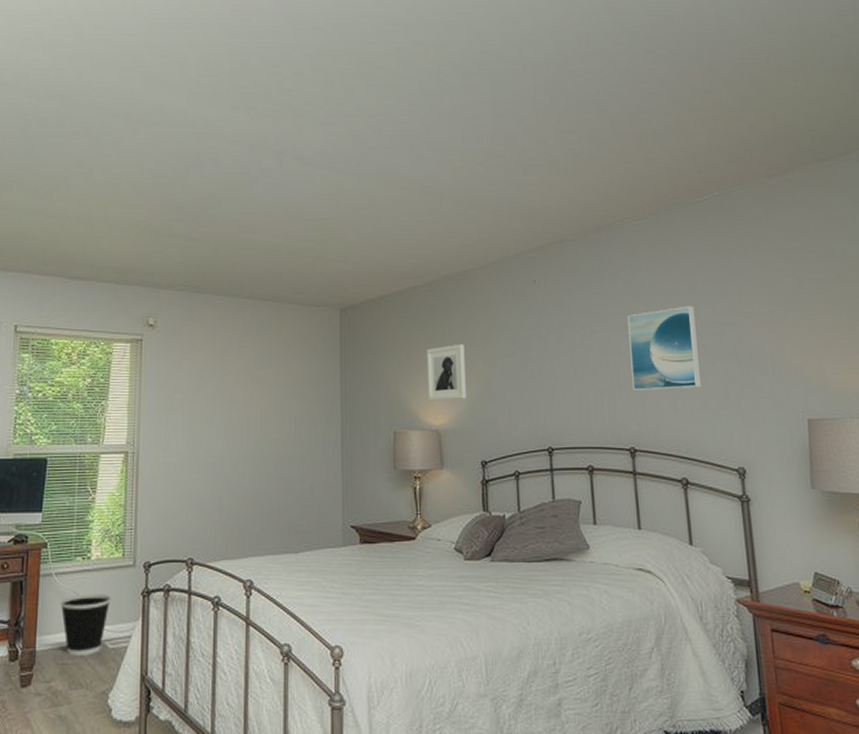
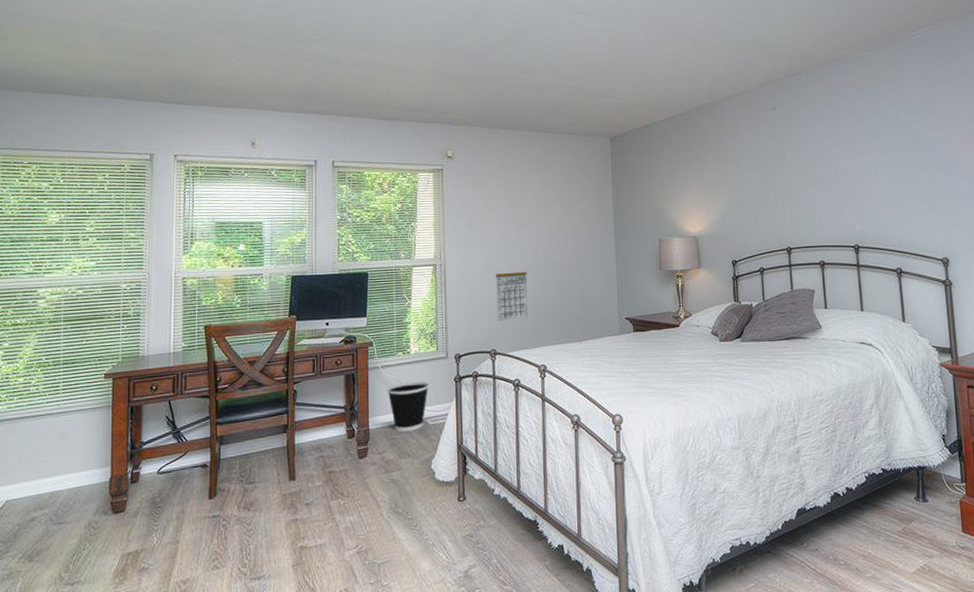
calendar: none [197,464,235,523] -> present [496,271,529,321]
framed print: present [427,343,466,401] -> none [685,163,719,212]
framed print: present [628,305,701,391] -> none [852,125,913,198]

